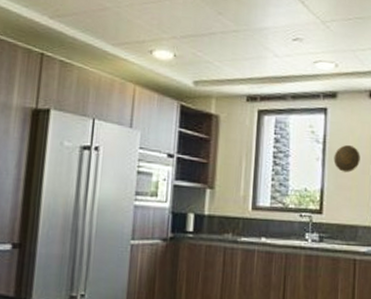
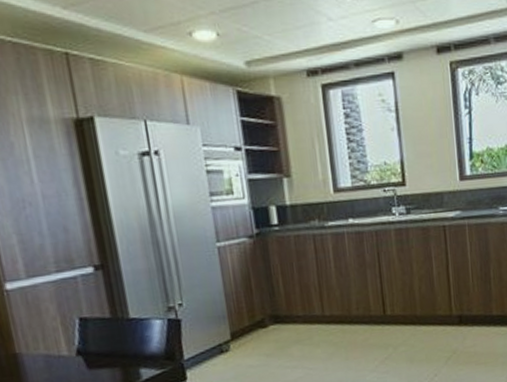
decorative plate: present [333,145,360,173] -> none [408,109,437,139]

